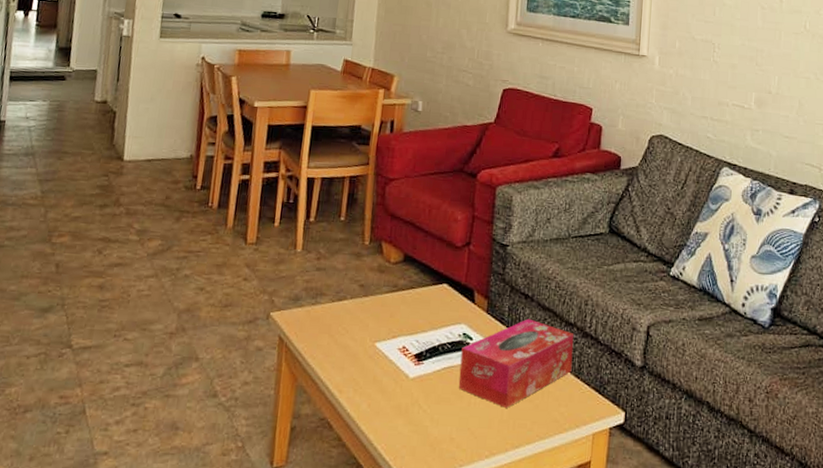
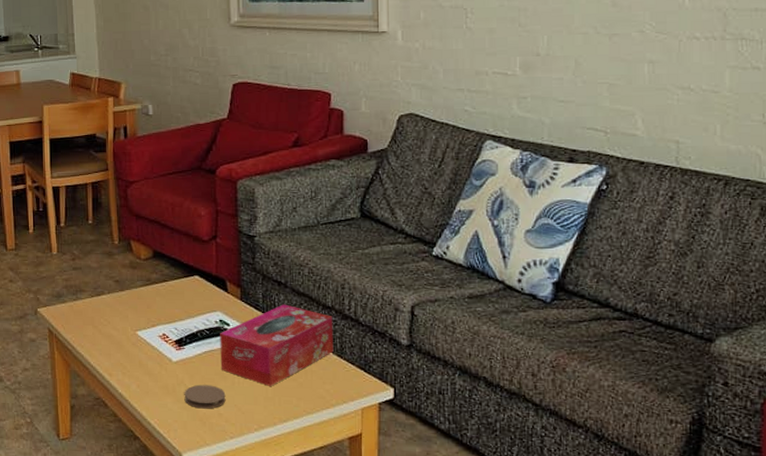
coaster: none [416,404,460,433] -> present [184,384,226,409]

